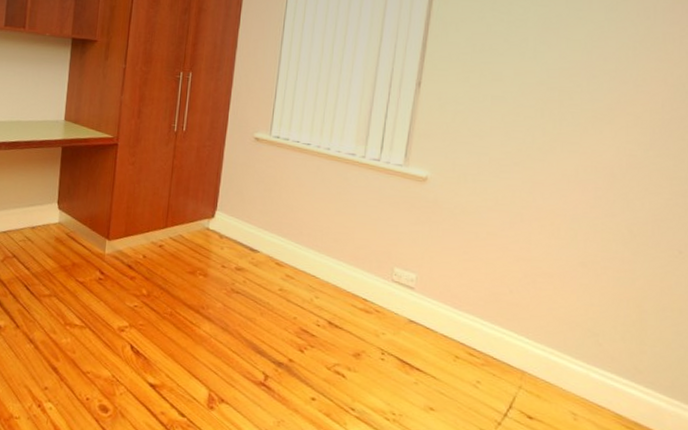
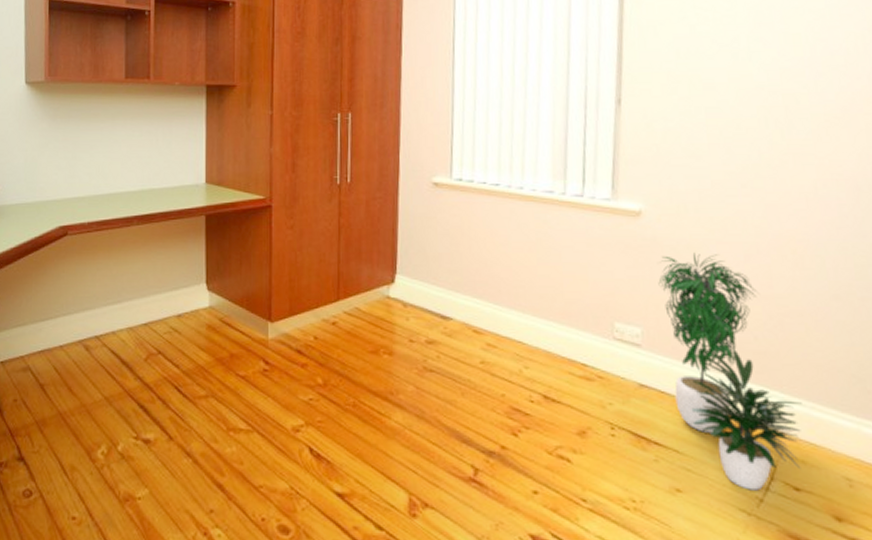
potted plant: none [435,216,543,416] -> present [658,252,802,491]

